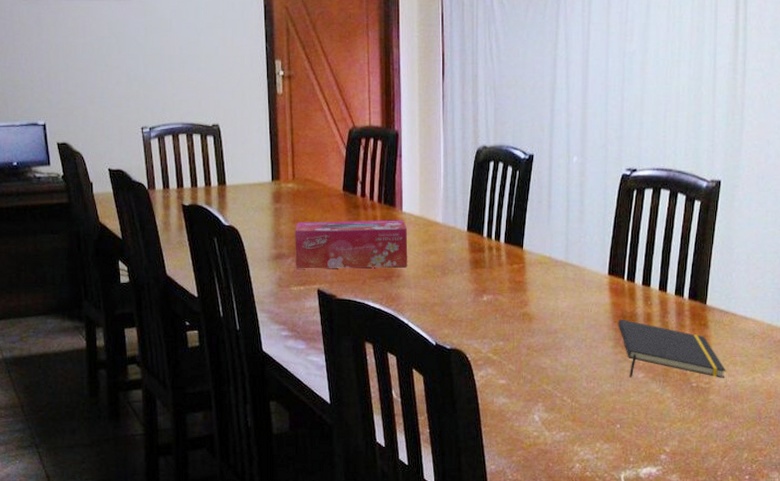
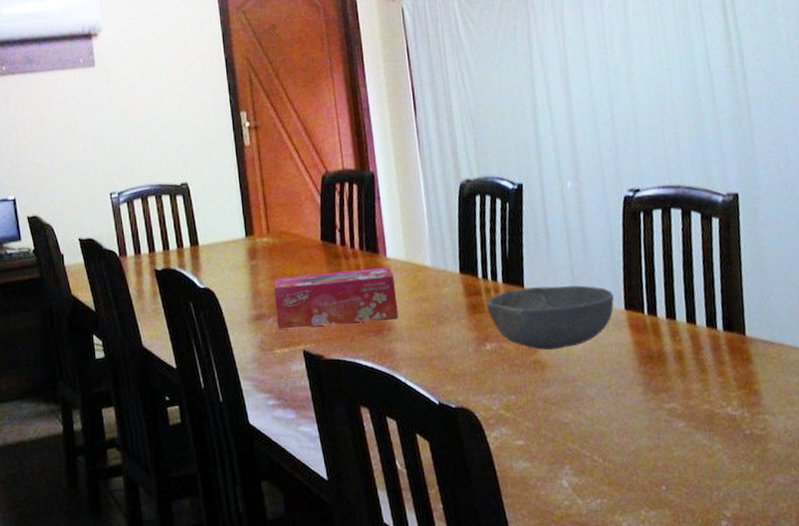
bowl: none [488,249,600,304] -> present [486,285,614,350]
notepad: present [618,319,726,378] -> none [644,359,784,428]

